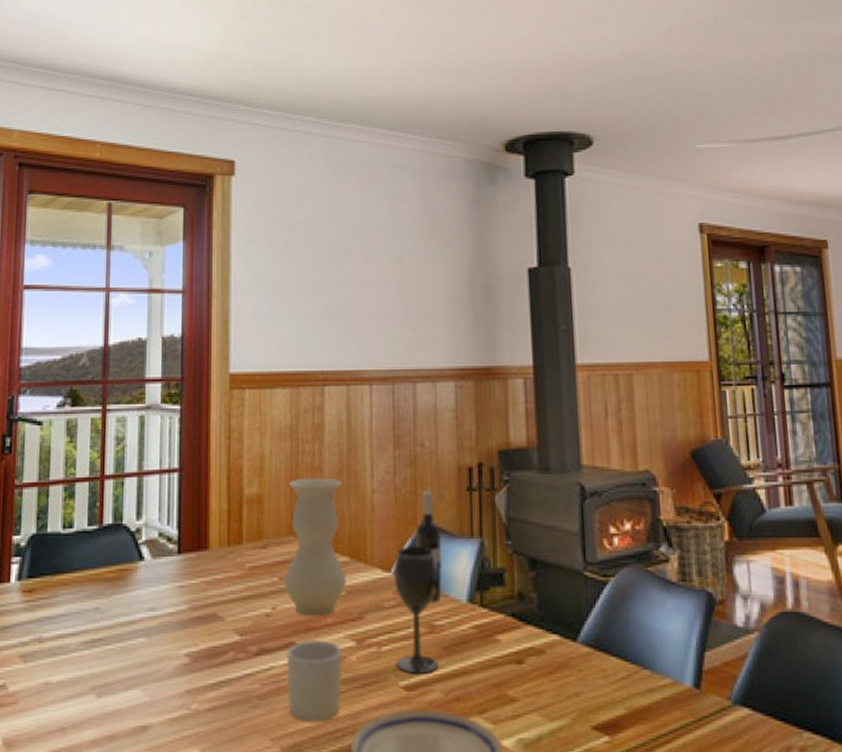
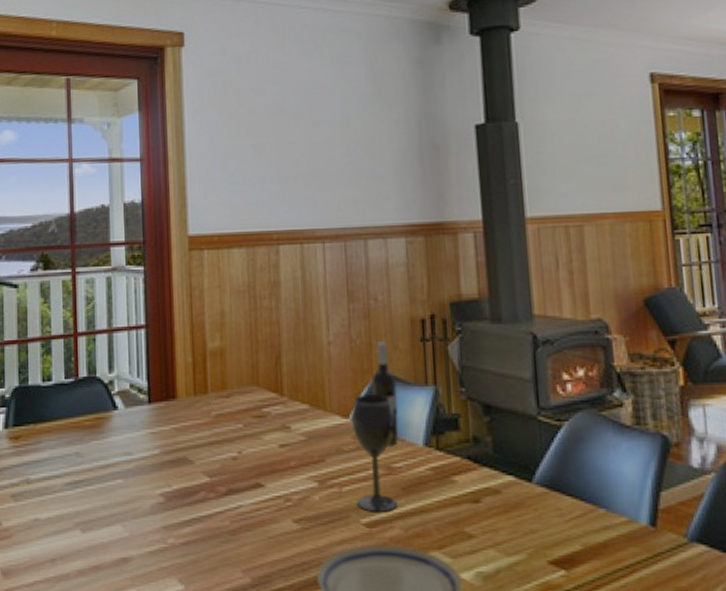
vase: present [283,477,346,617] -> none [247,331,307,460]
mug: present [286,640,343,722] -> none [253,481,308,555]

